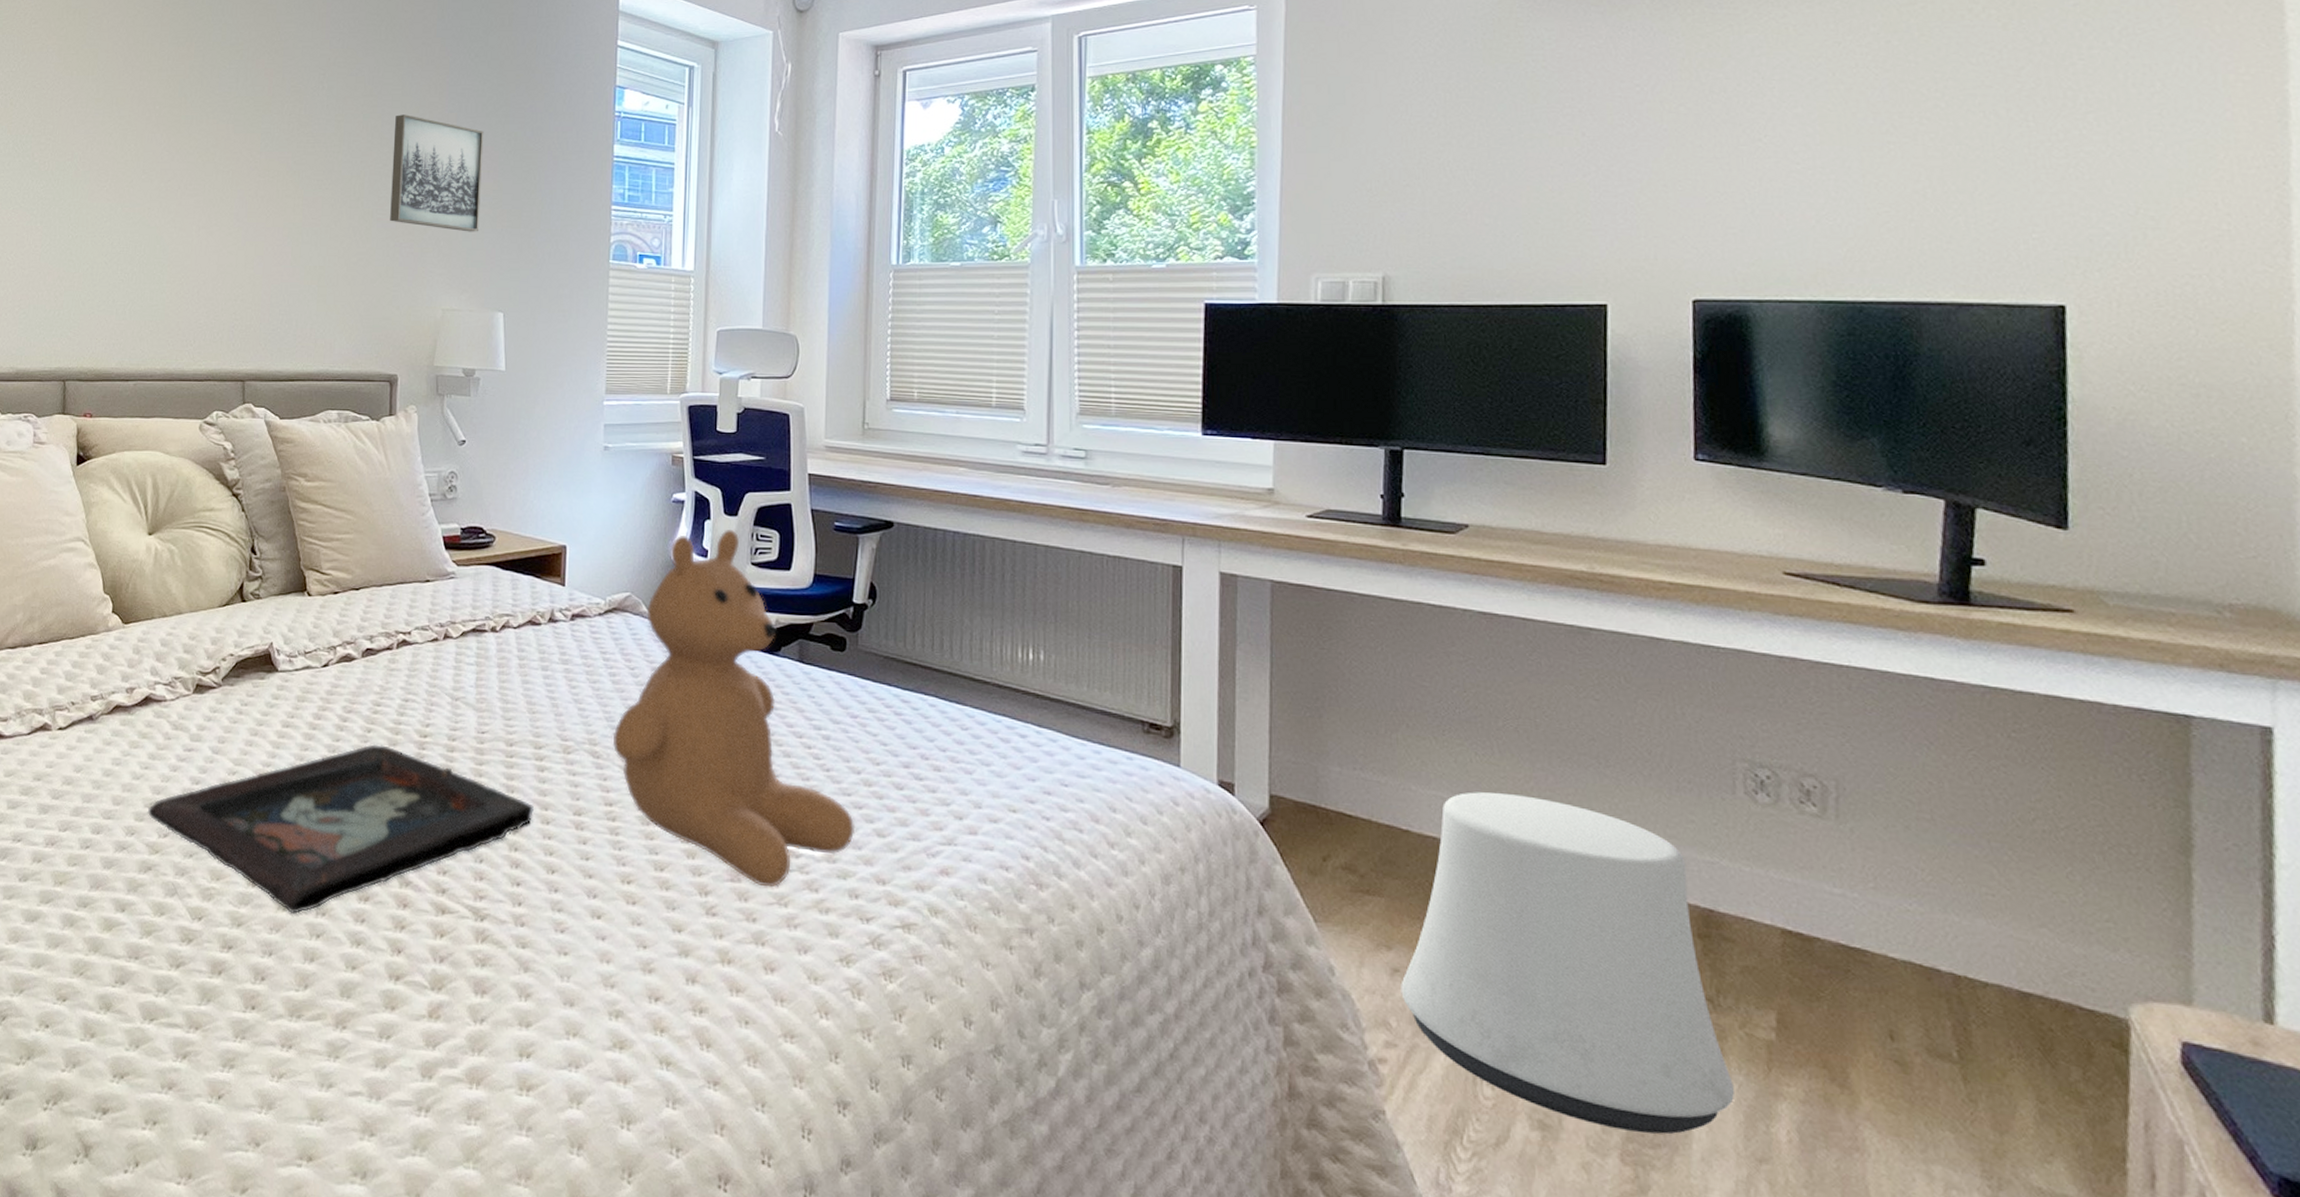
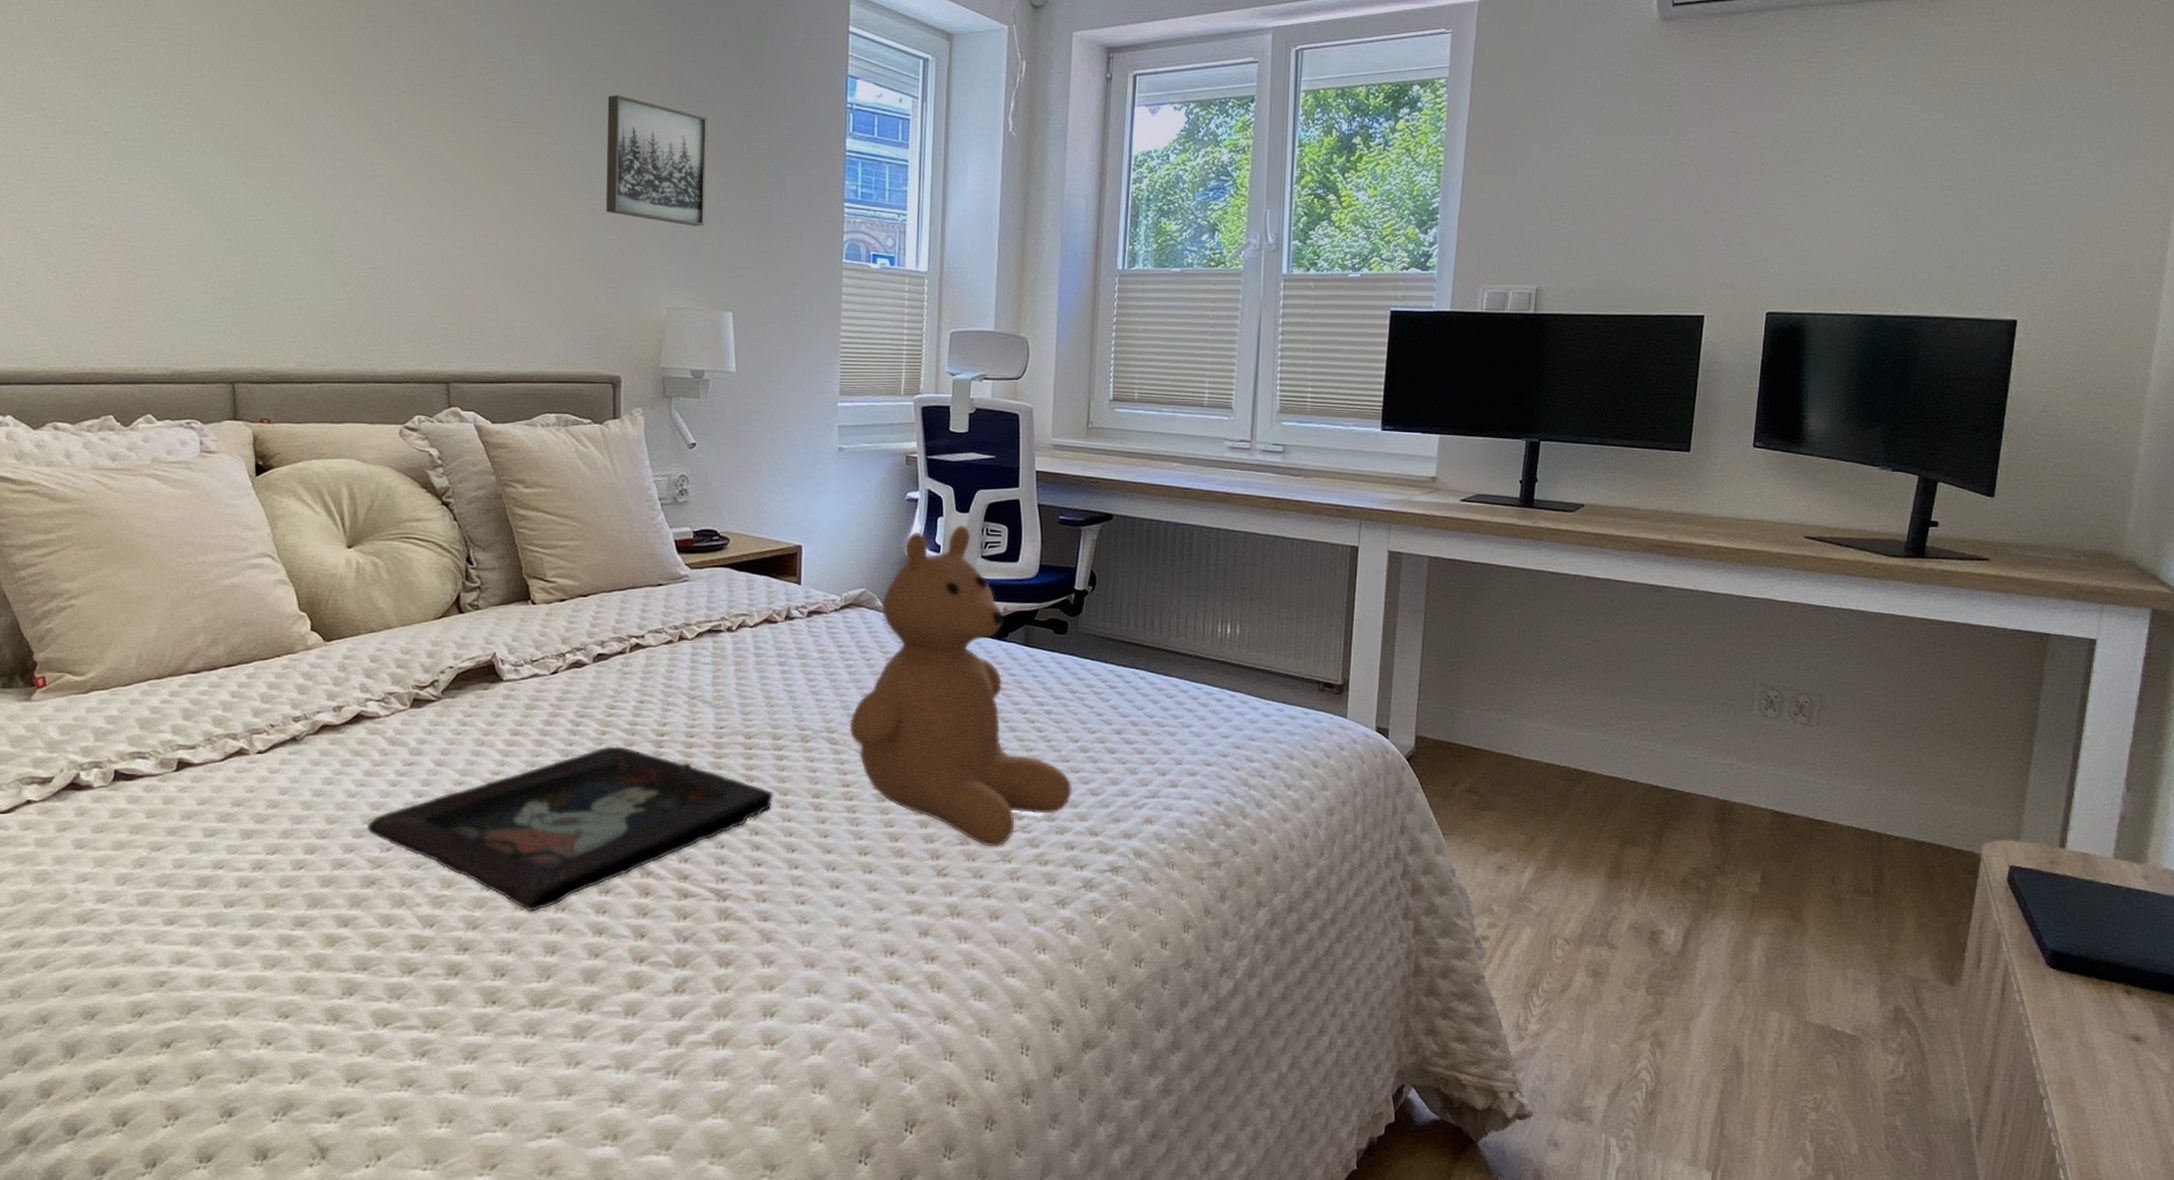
stool: present [1400,792,1734,1134] -> none [1503,723,1727,970]

